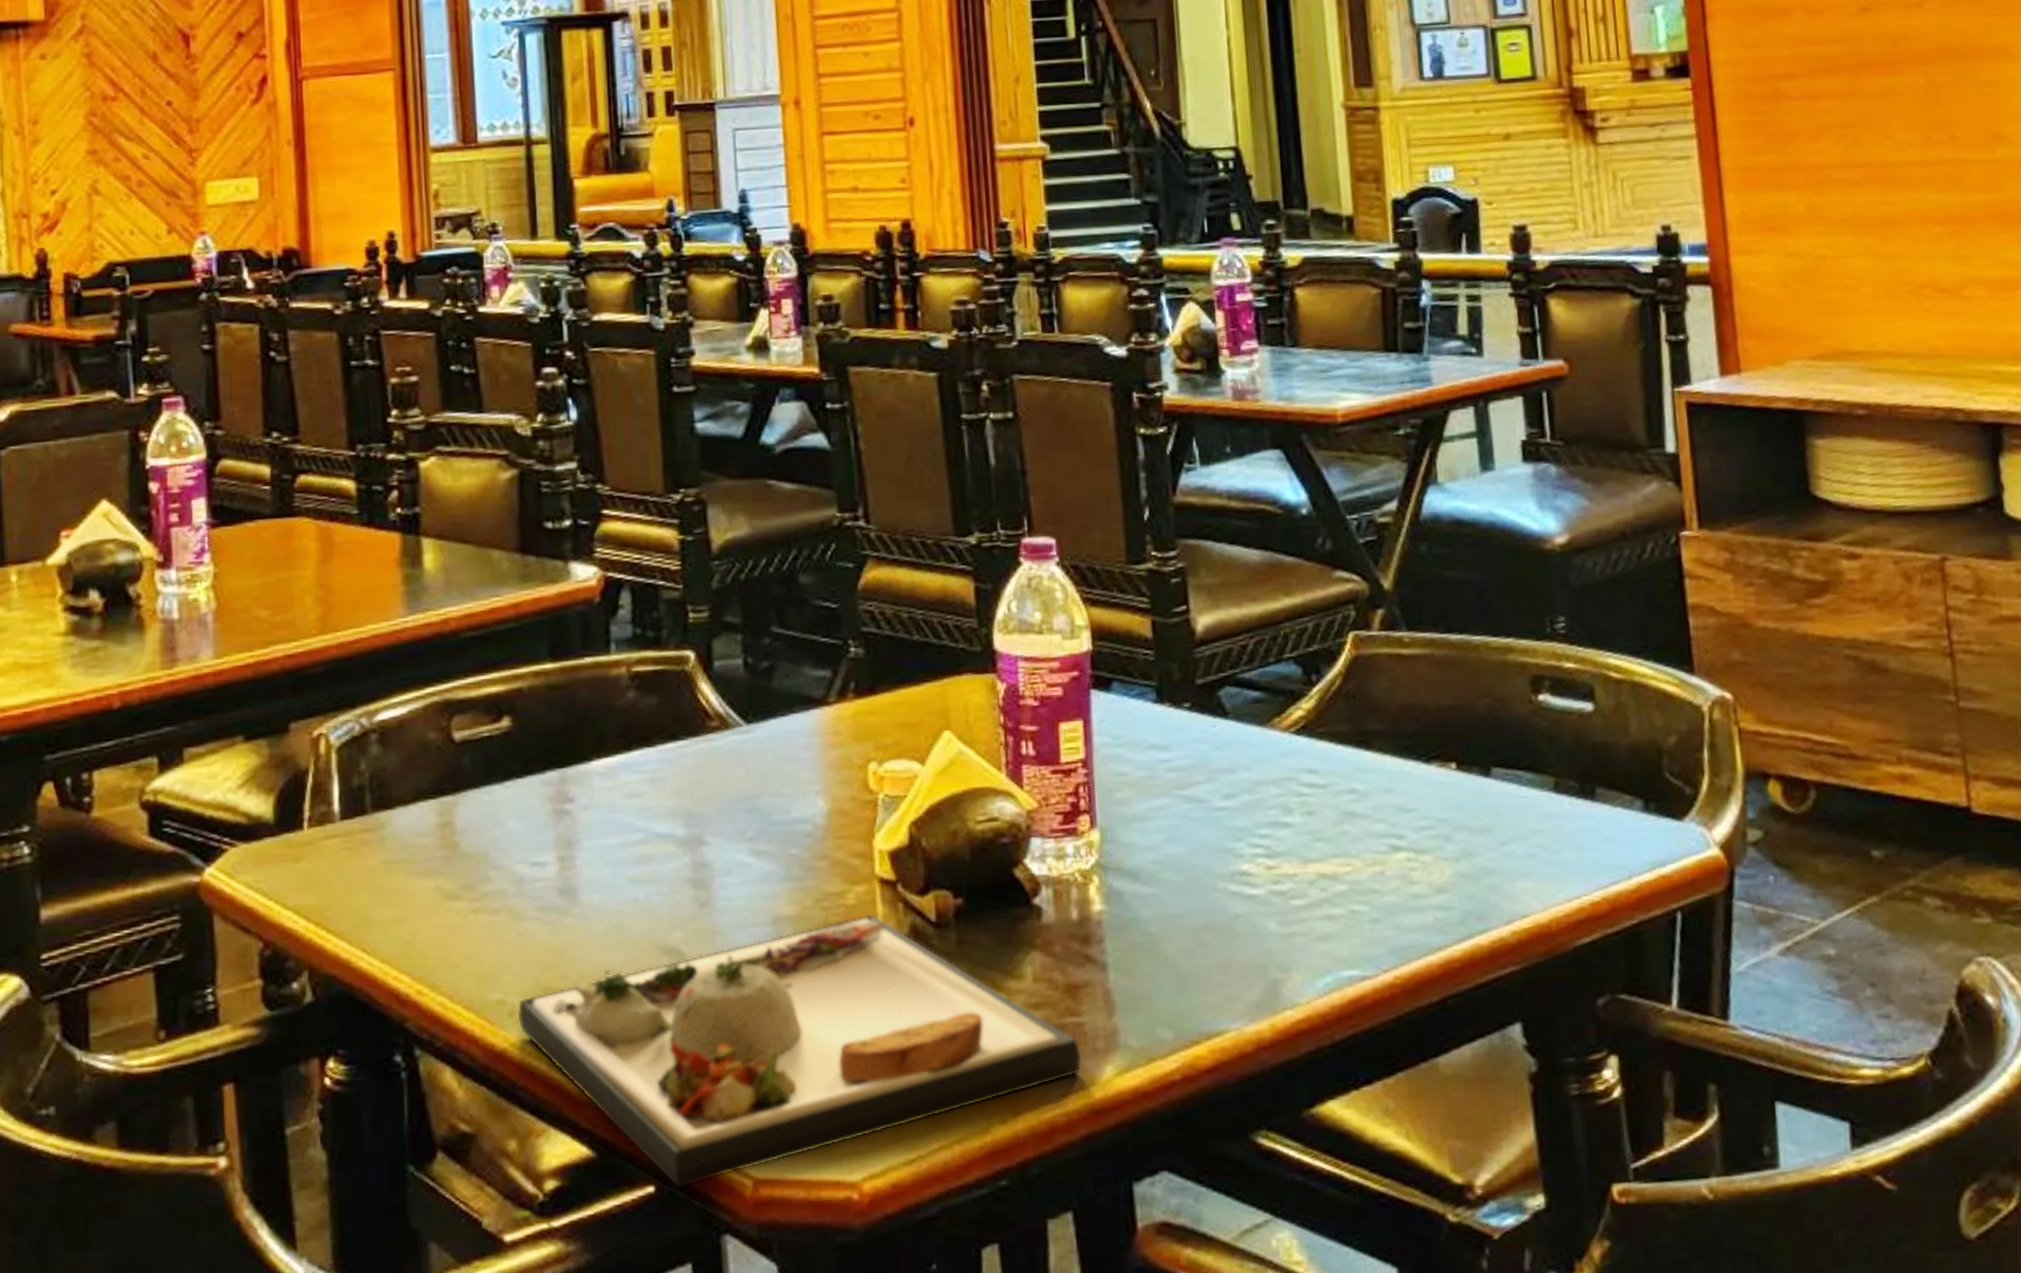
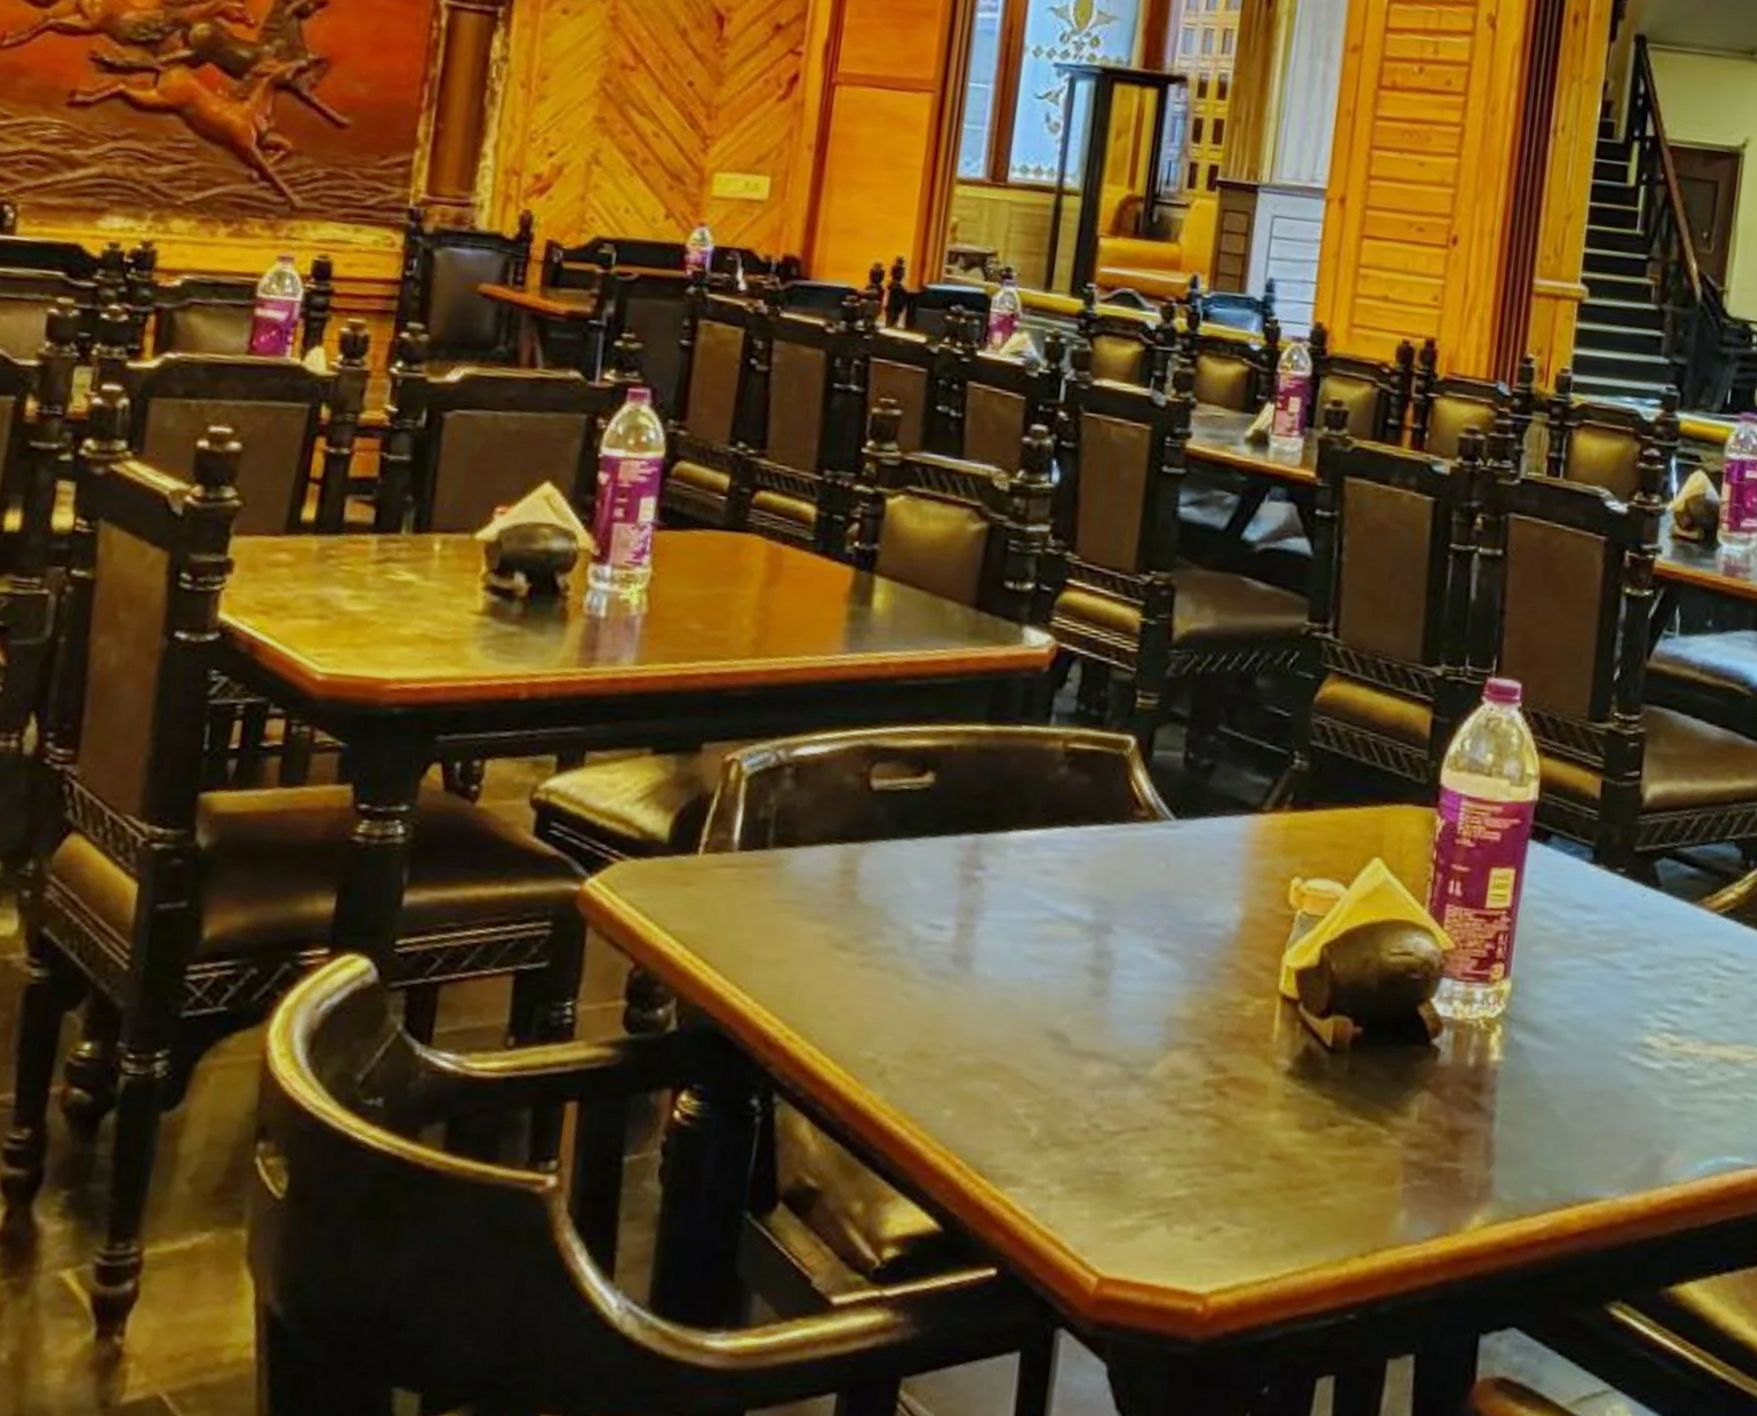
dinner plate: present [517,914,1082,1189] -> none [886,1029,1453,1276]

